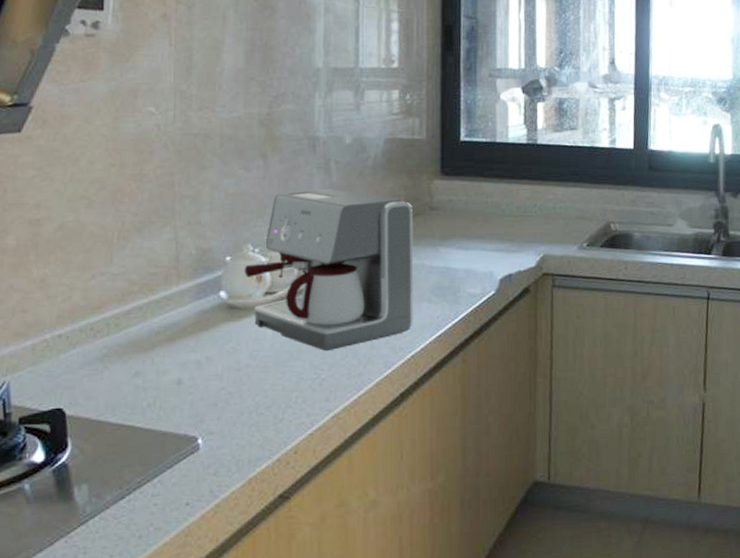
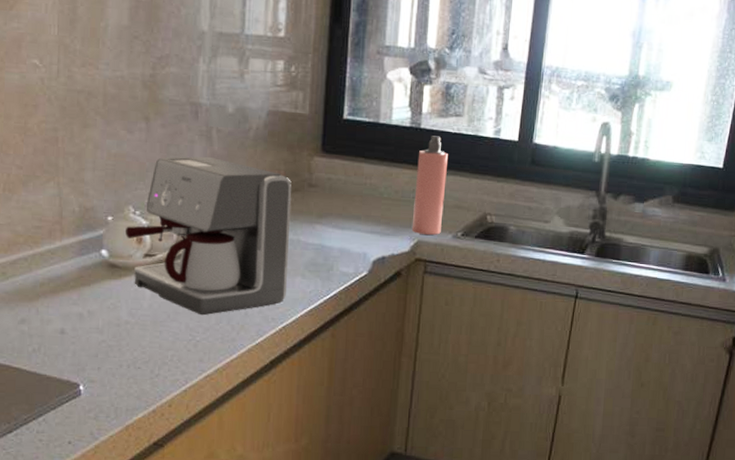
spray bottle: none [536,150,567,248] -> present [411,135,449,235]

